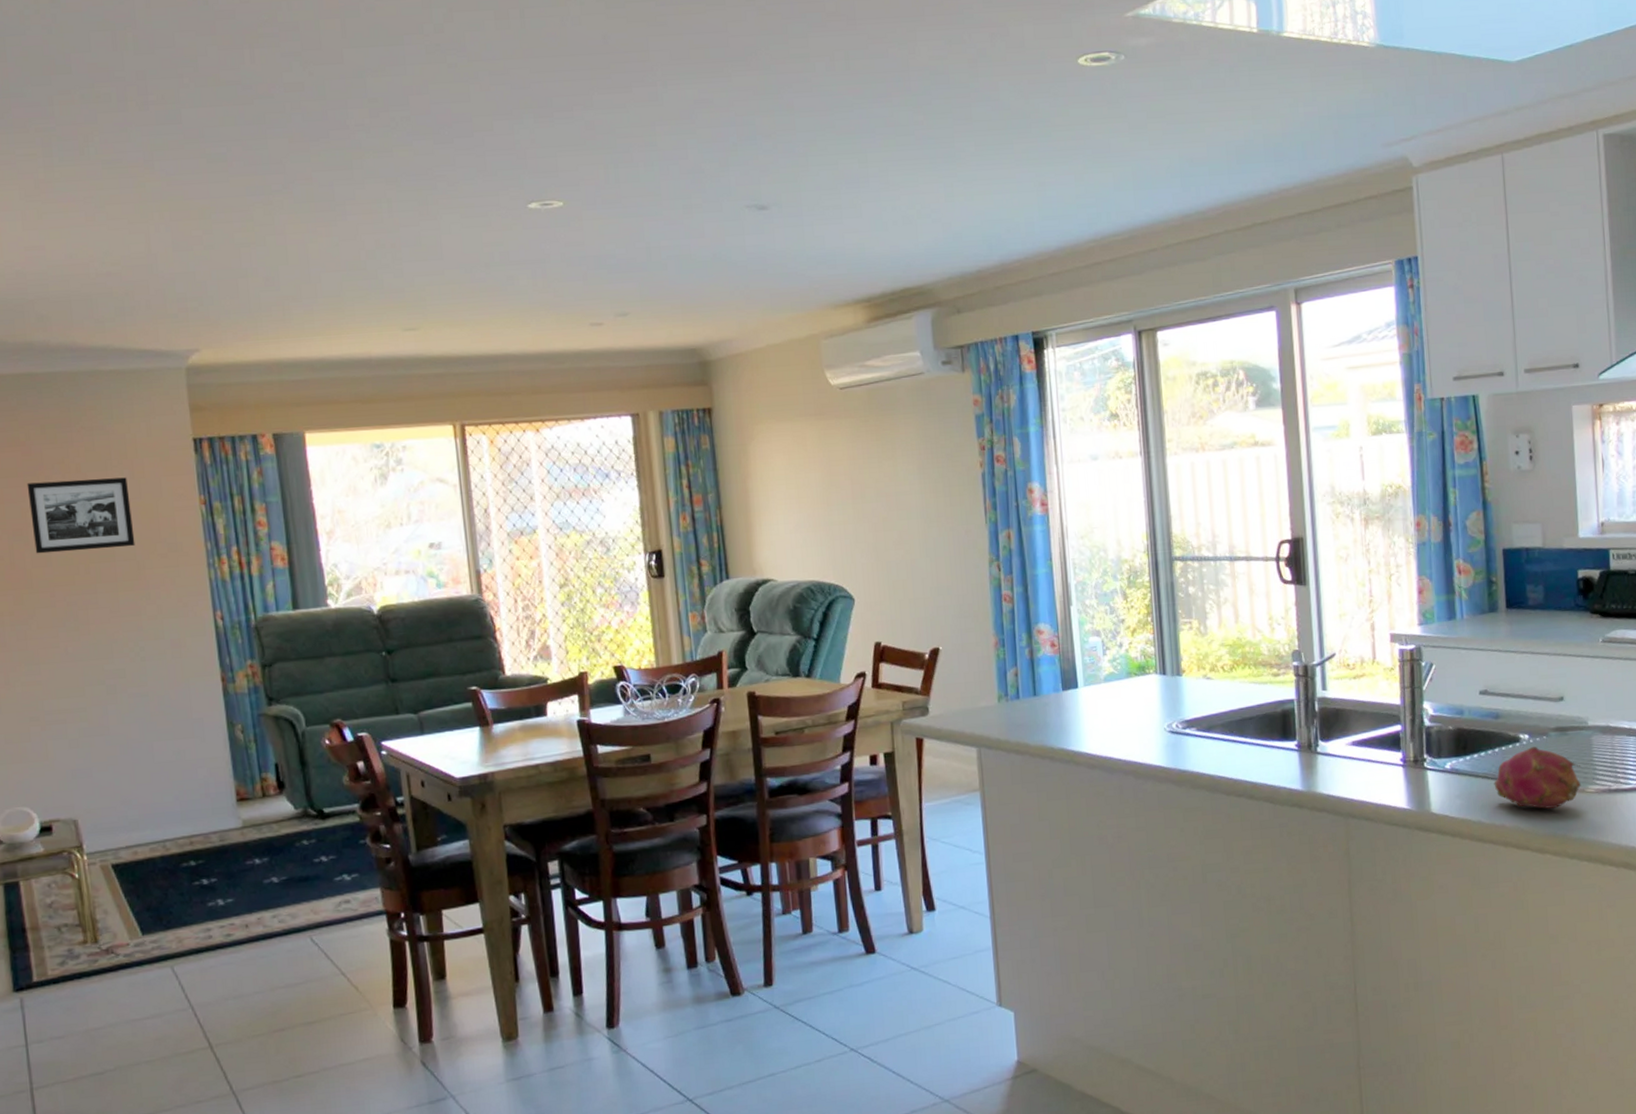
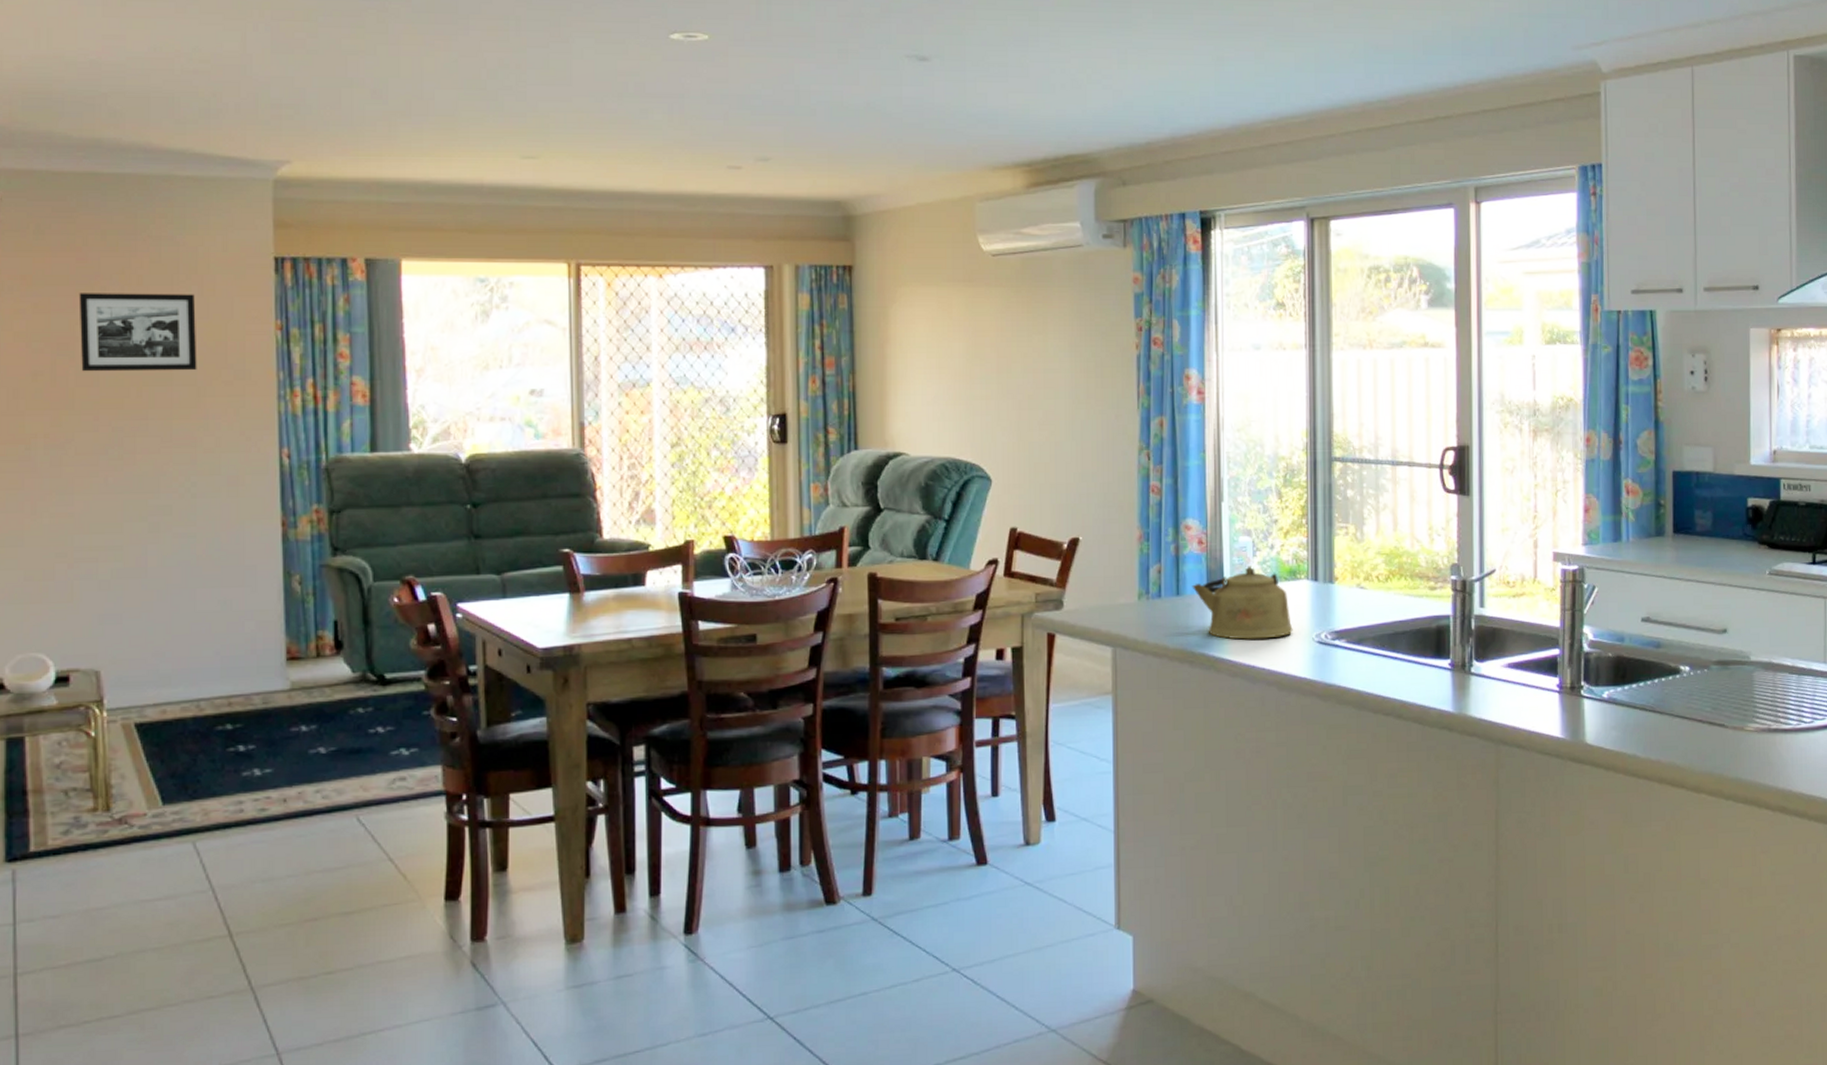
kettle: none [1047,664,1146,734] -> present [1192,566,1293,640]
fruit: present [1494,747,1582,810] -> none [1651,680,1741,747]

